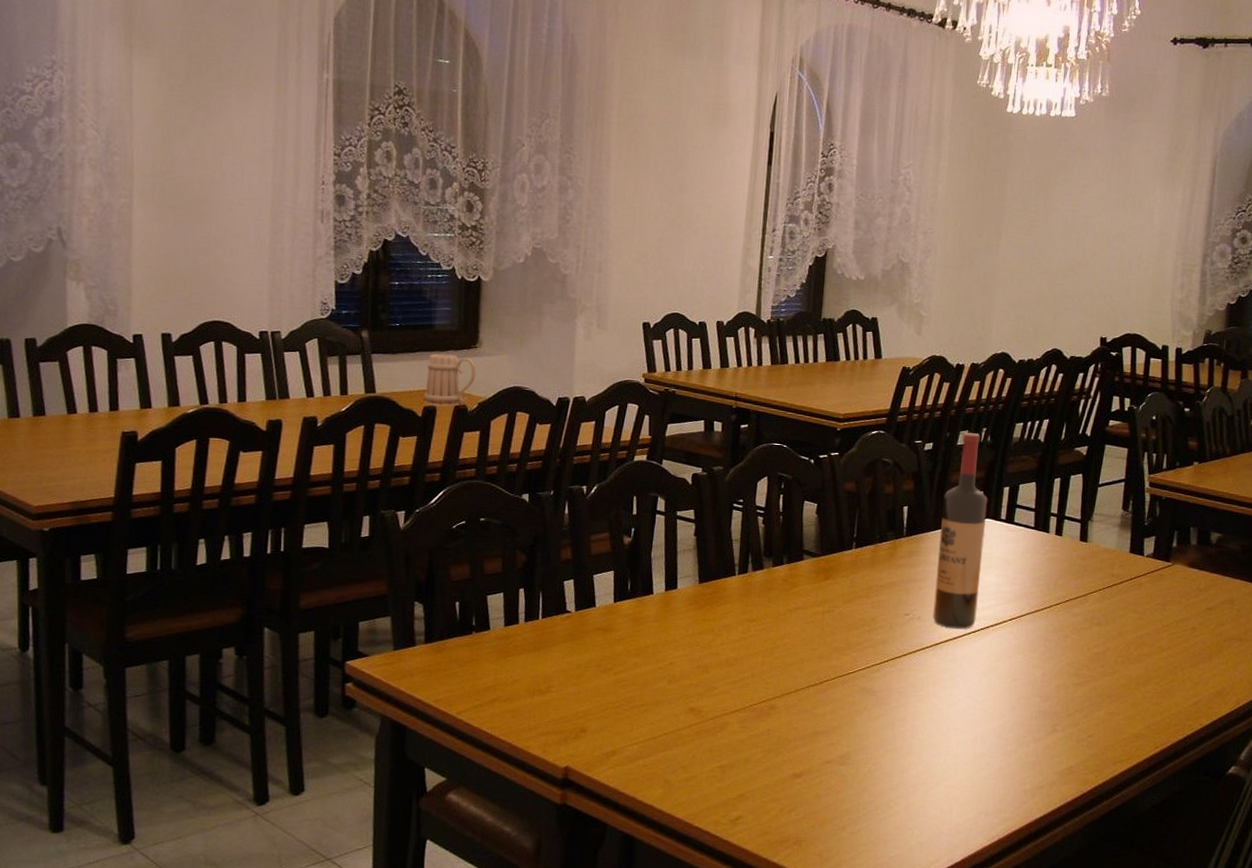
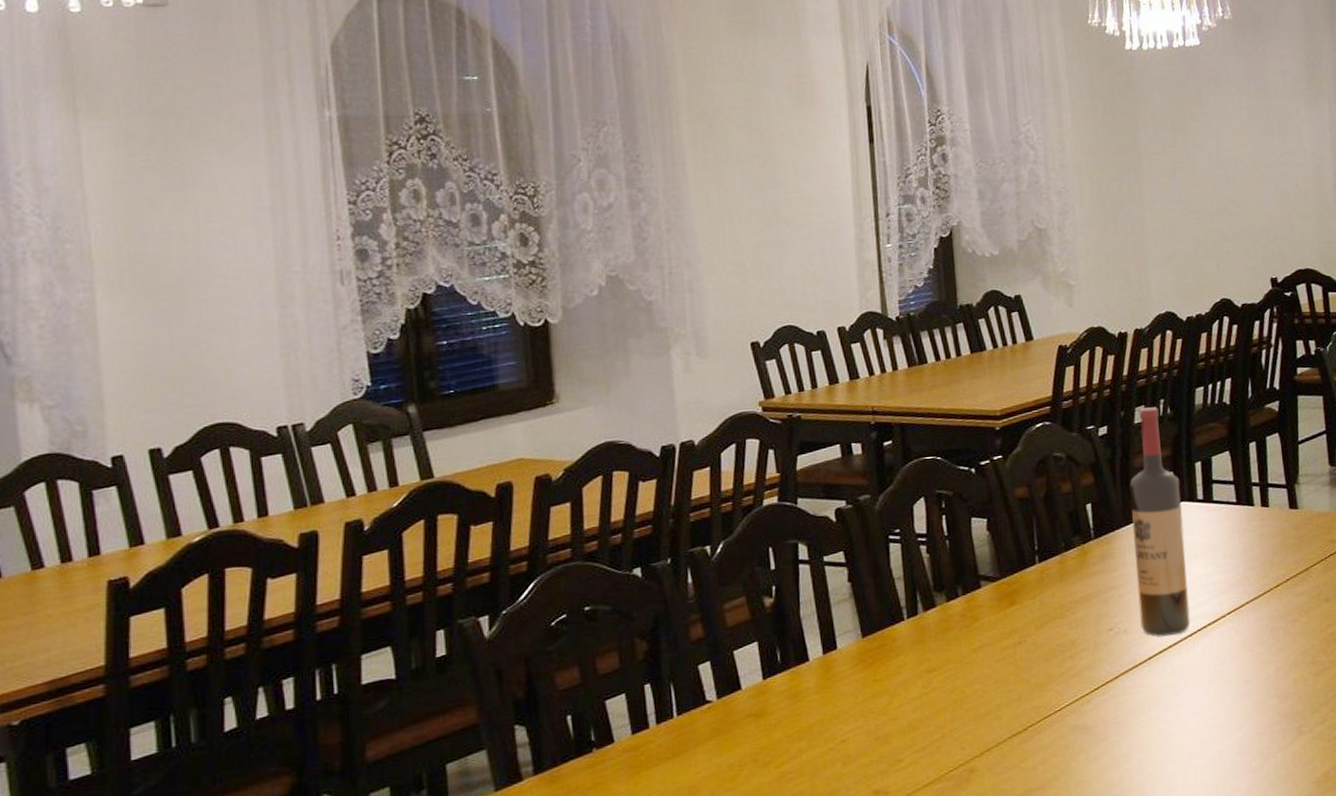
beer mug: present [424,353,476,407] -> none [495,416,557,482]

